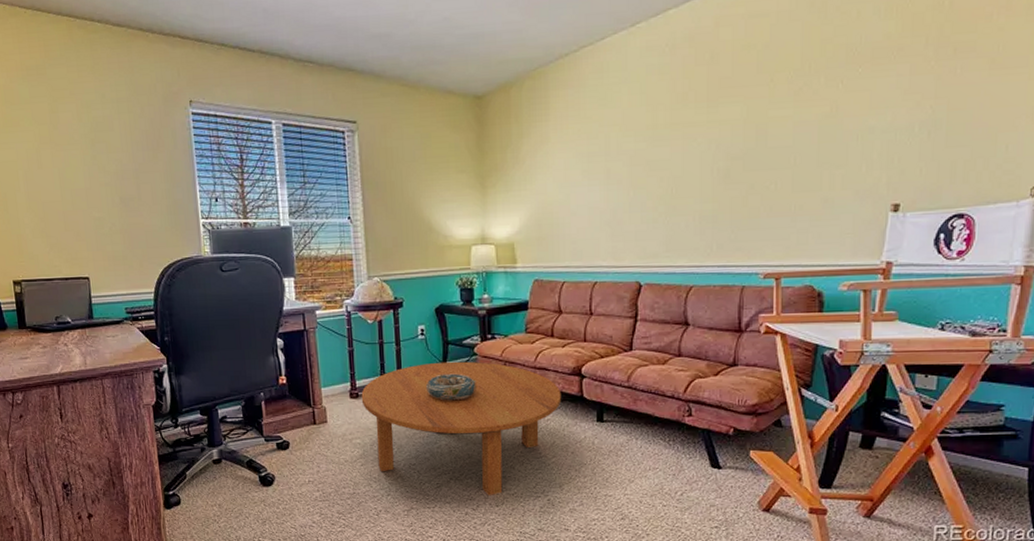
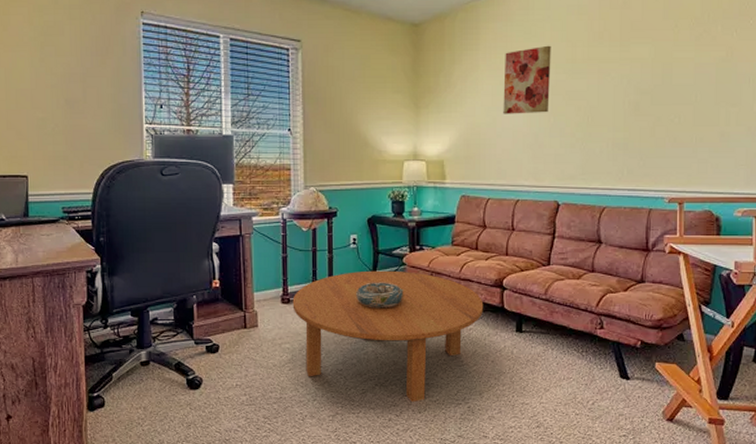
wall art: none [577,111,630,190] -> present [503,45,551,114]

